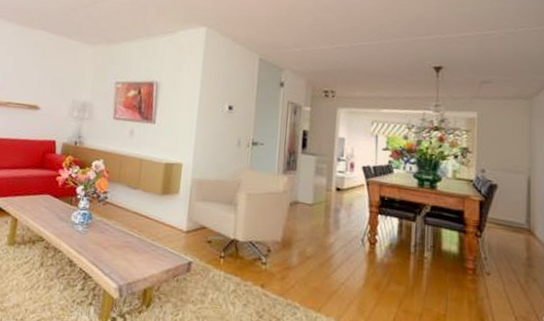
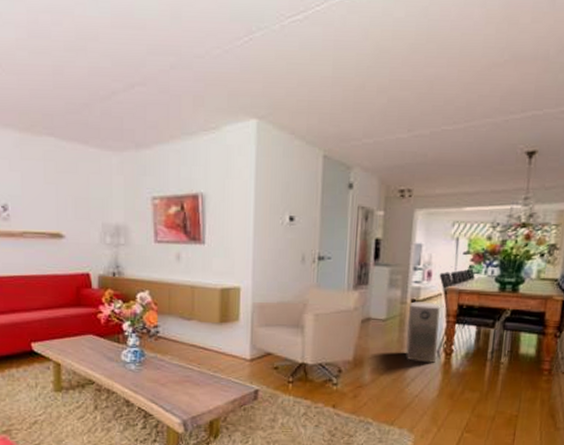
air purifier: none [332,190,364,252] -> present [406,301,441,364]

